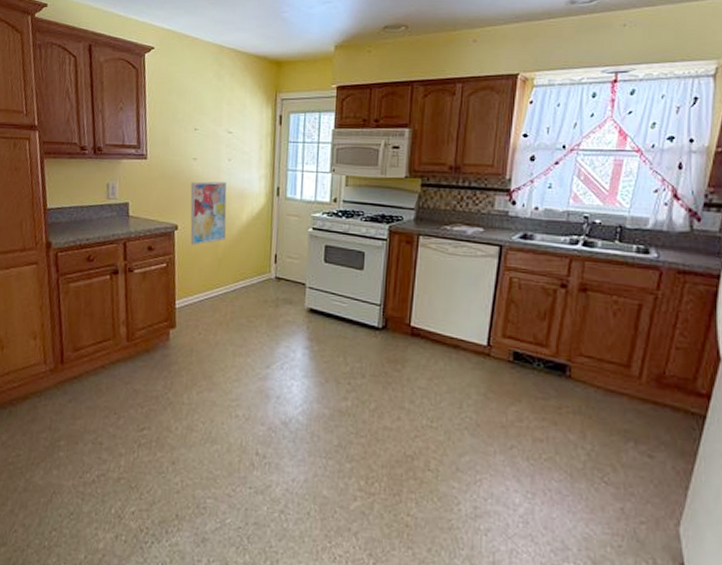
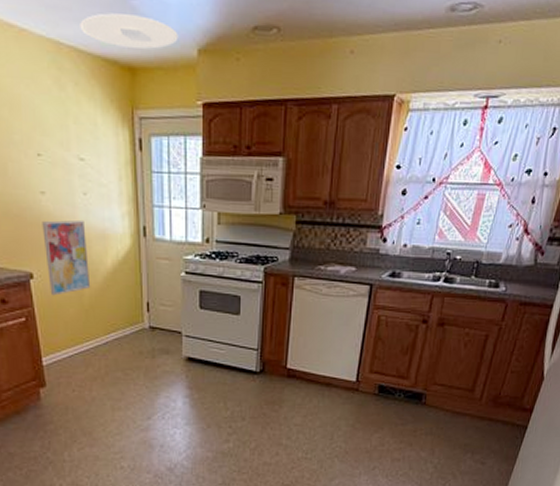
ceiling light: none [239,23,319,47] -> present [80,13,178,49]

